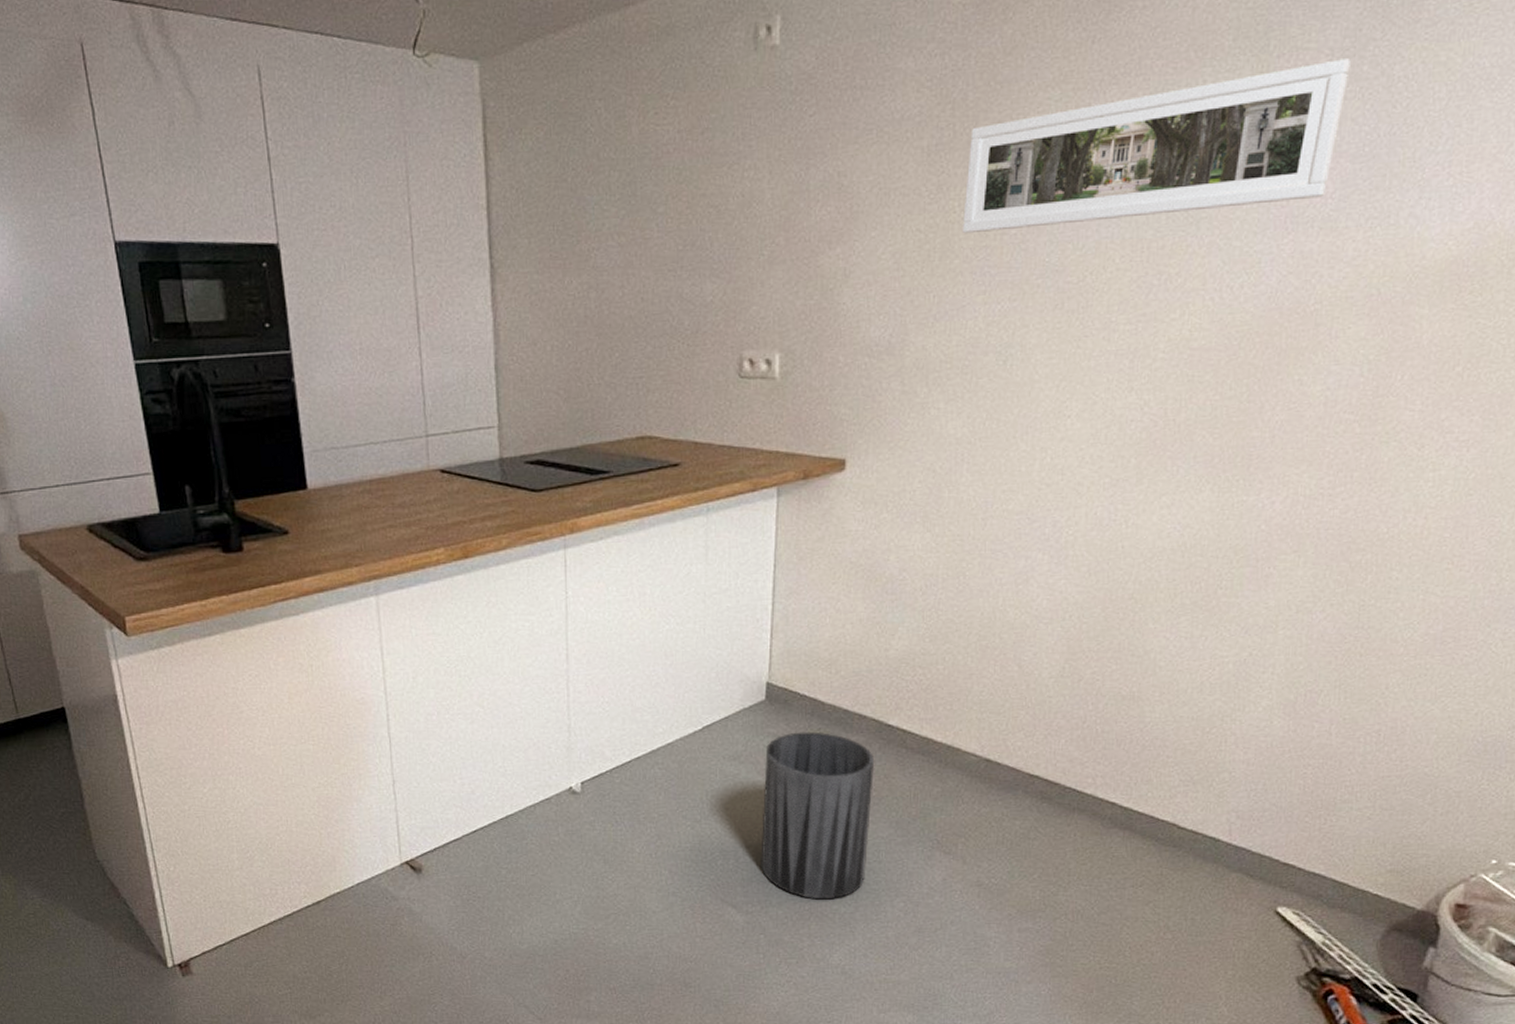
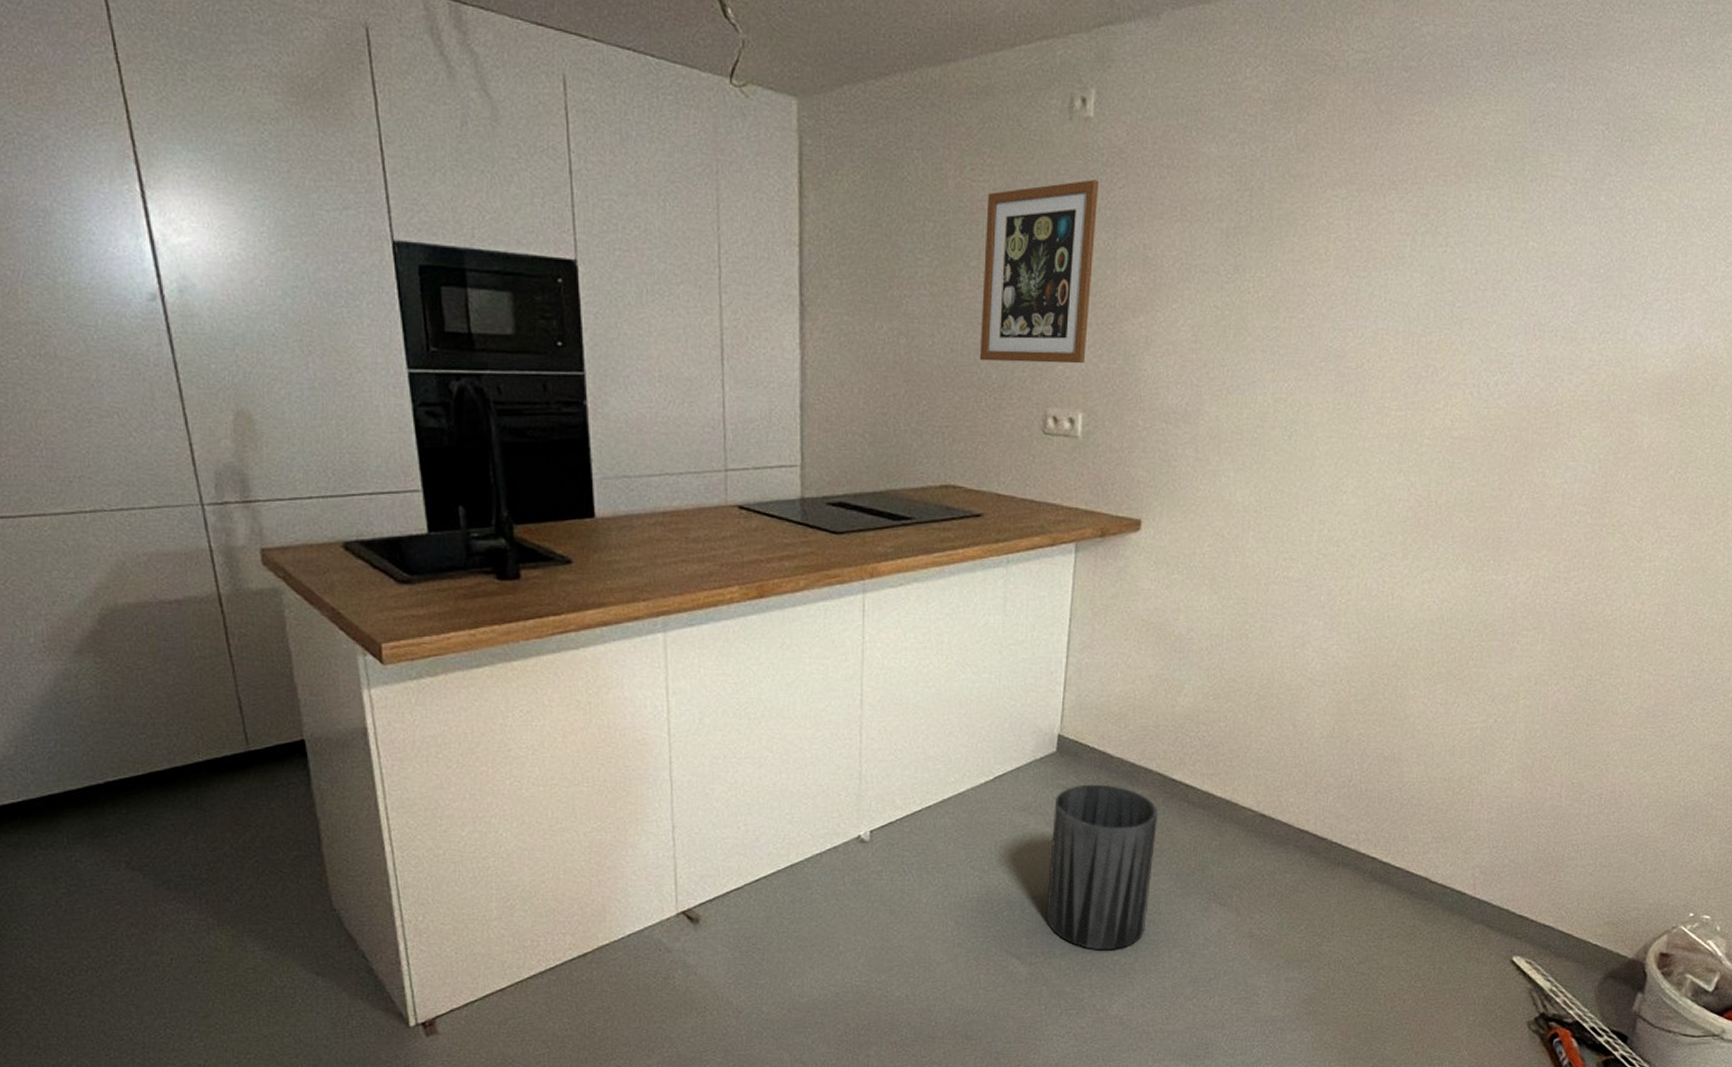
wall art: none [670,110,789,308] -> present [979,180,1100,364]
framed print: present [961,58,1351,234] -> none [1255,189,1590,314]

